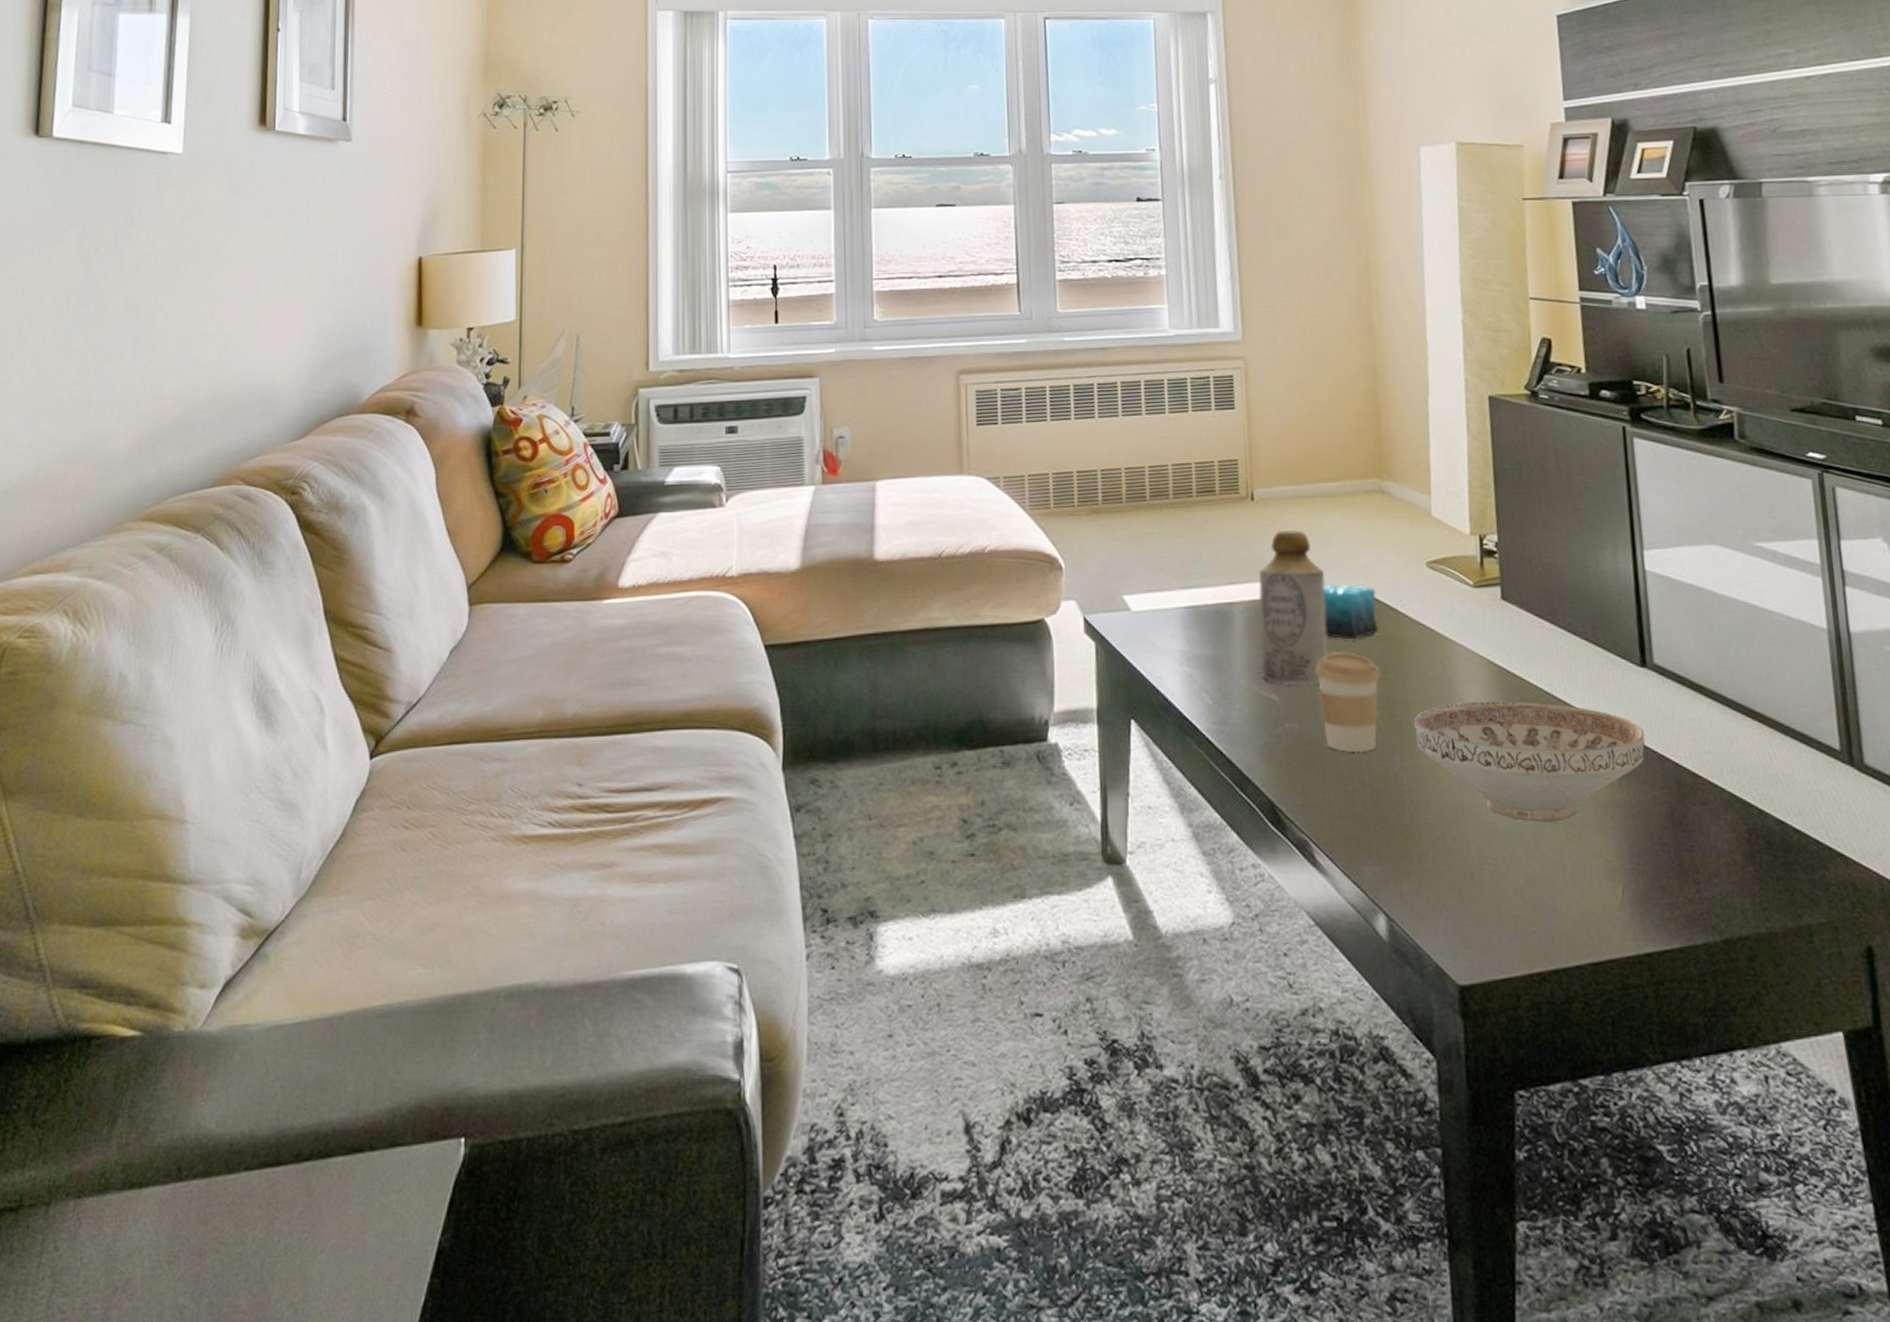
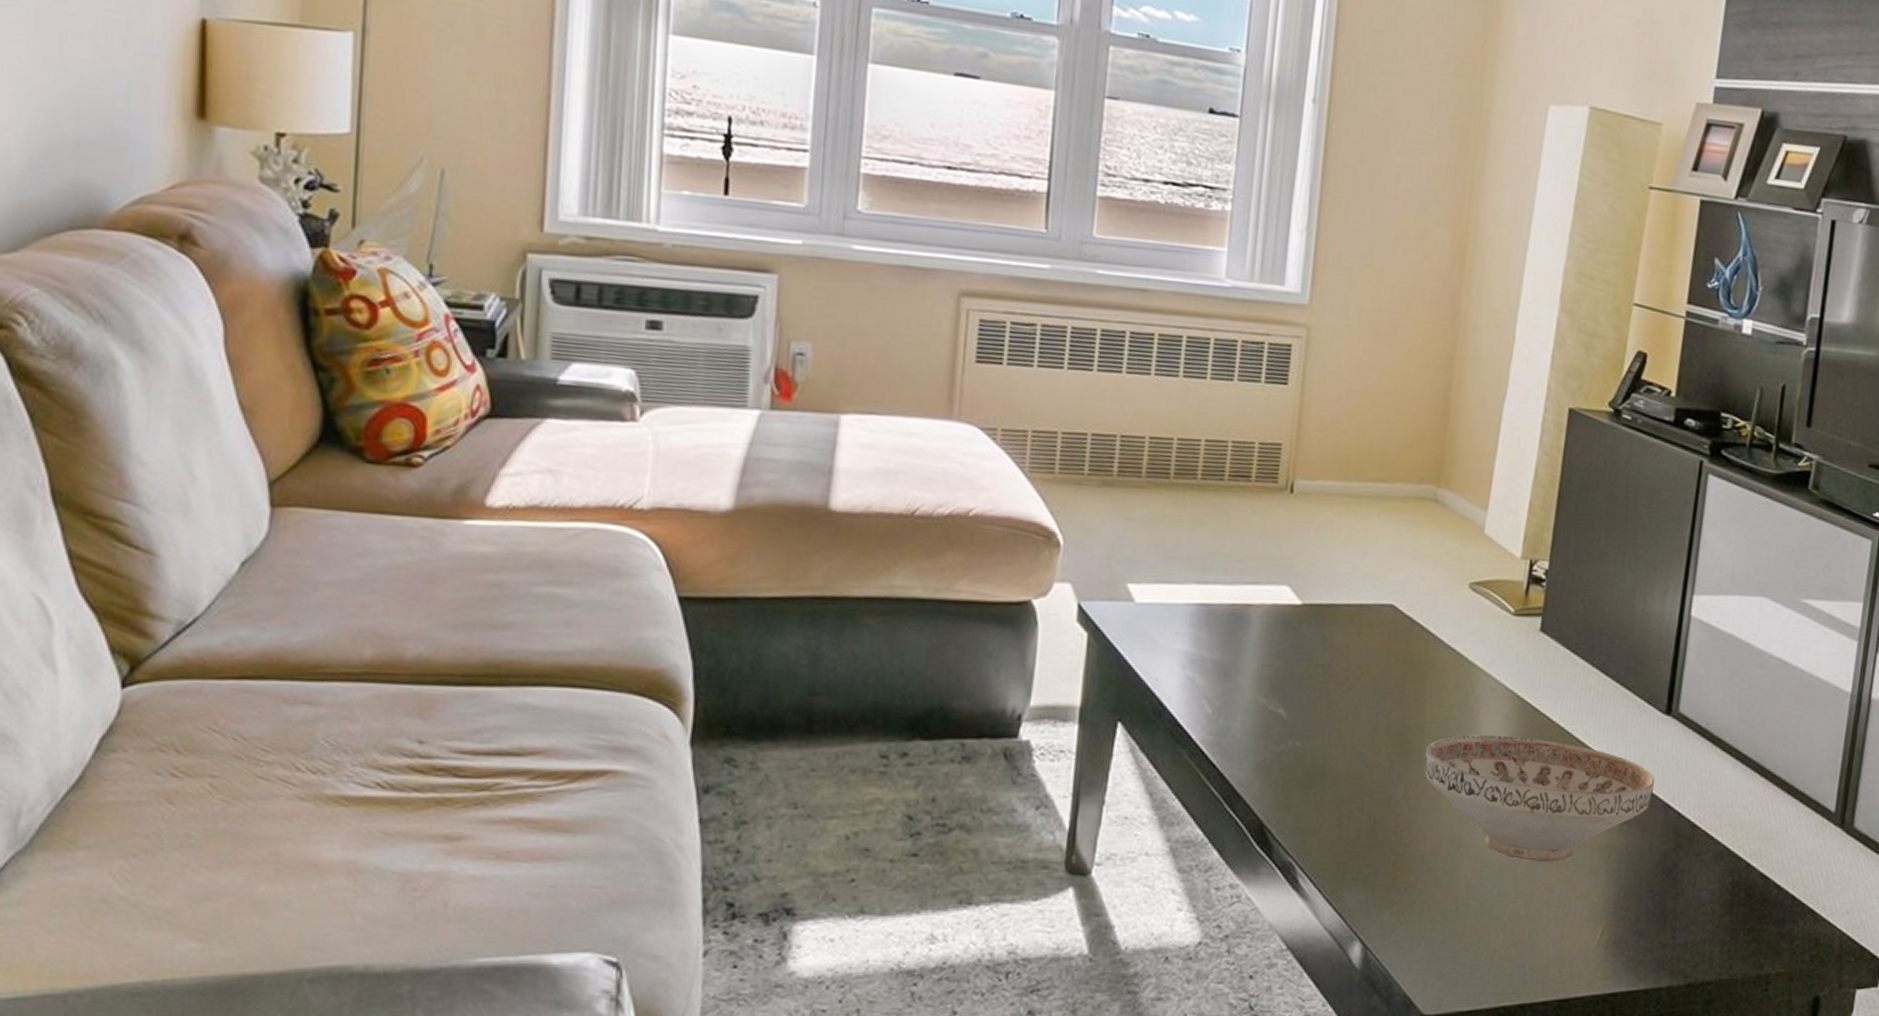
bottle: present [1258,529,1327,686] -> none [1271,529,1358,703]
coffee cup: present [1315,652,1381,753] -> none [1329,670,1401,778]
candle: present [1323,584,1379,640] -> none [1347,597,1411,659]

